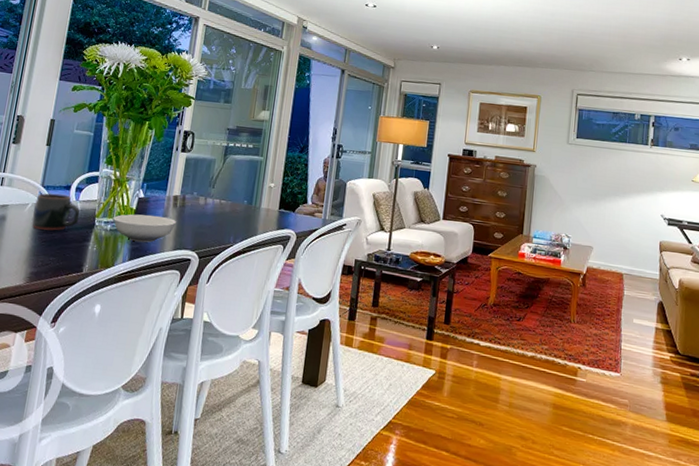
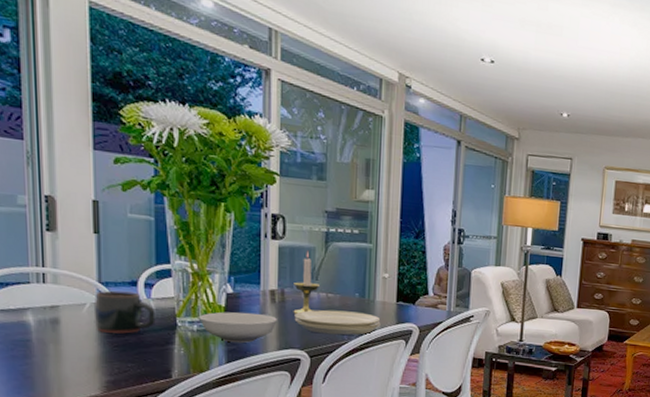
candlestick: none [190,162,215,218] -> present [293,250,319,315]
plate: none [190,214,263,239] -> present [294,309,381,336]

